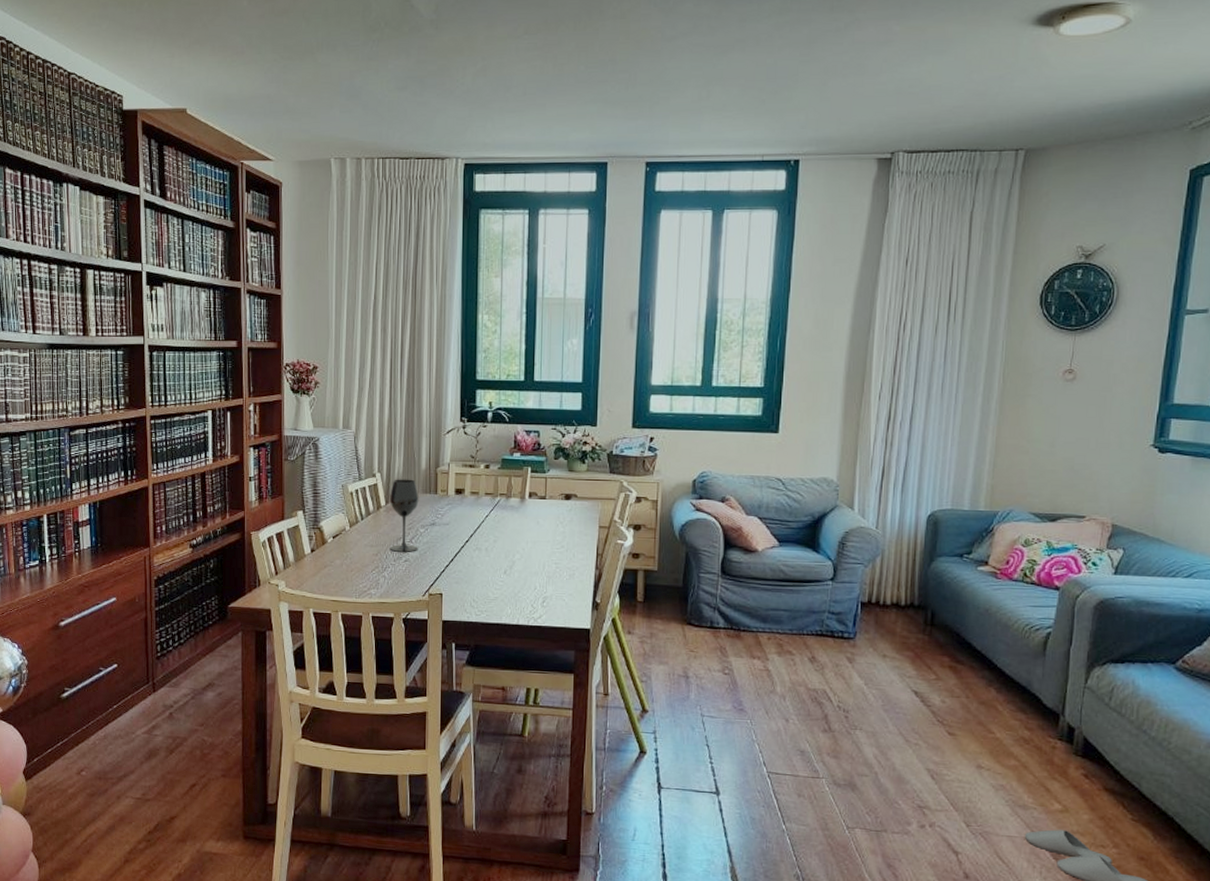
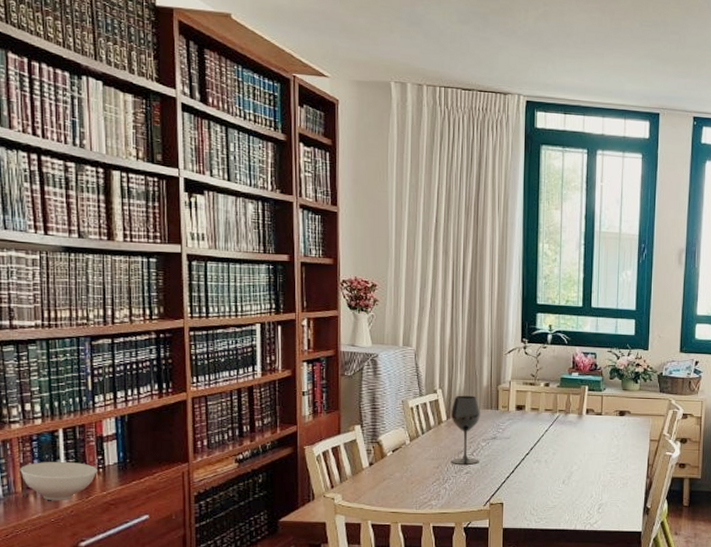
bowl: none [13,545,74,583] -> present [20,461,98,501]

